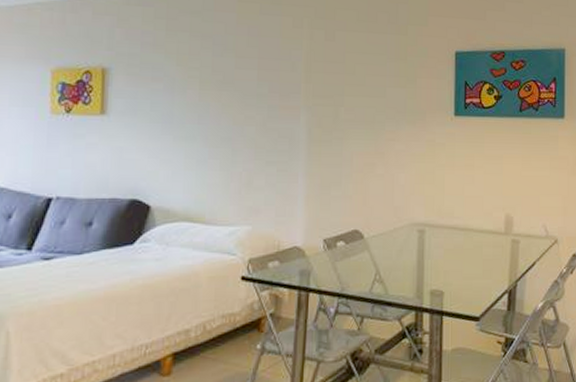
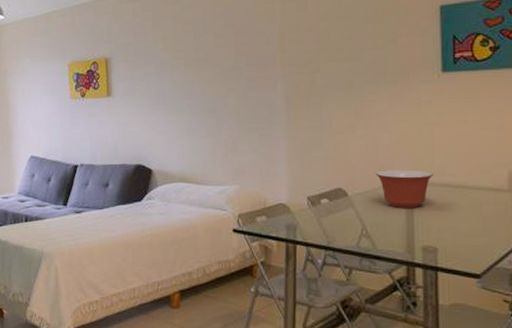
mixing bowl: none [391,211,443,251] -> present [375,169,433,208]

